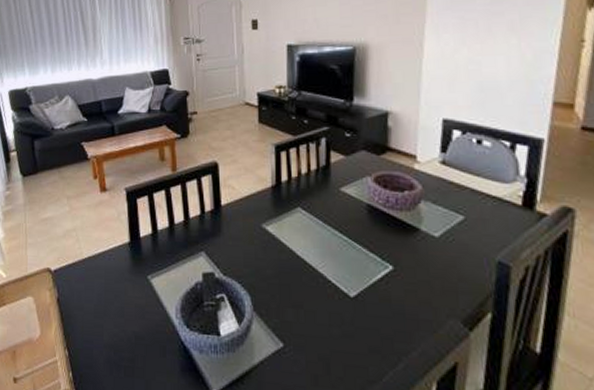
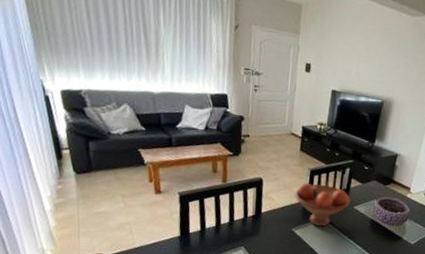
fruit bowl: none [260,162,334,219] -> present [295,183,351,227]

